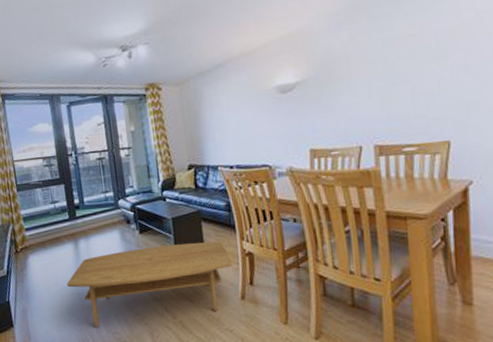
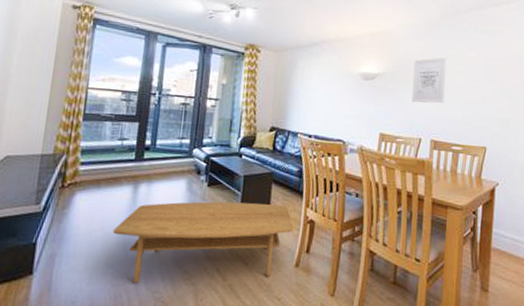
wall art: none [339,43,385,107] -> present [411,57,447,104]

